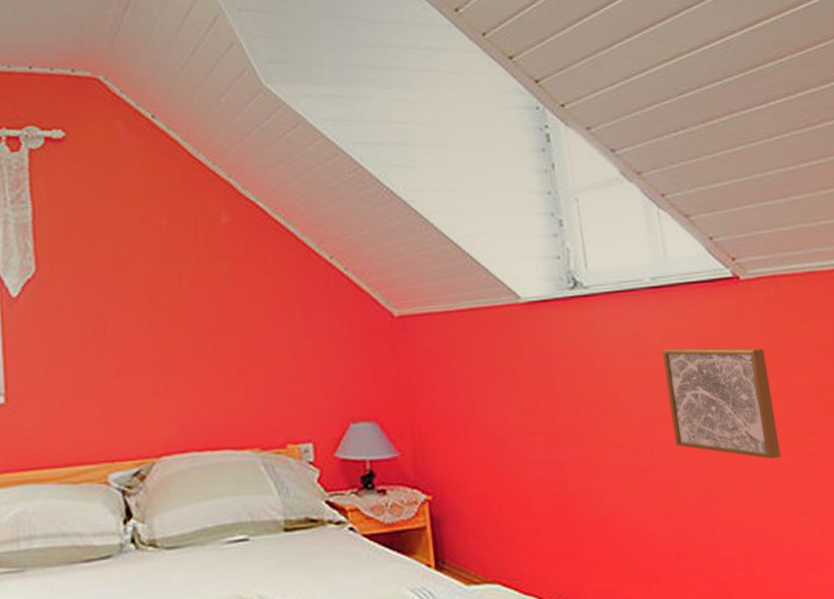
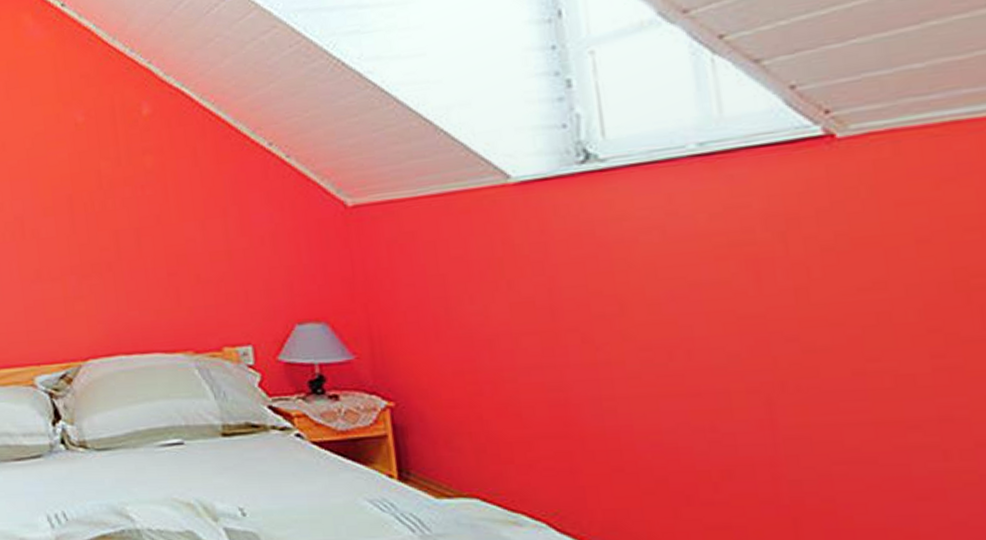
wall art: present [662,348,781,459] -> none [711,225,885,363]

